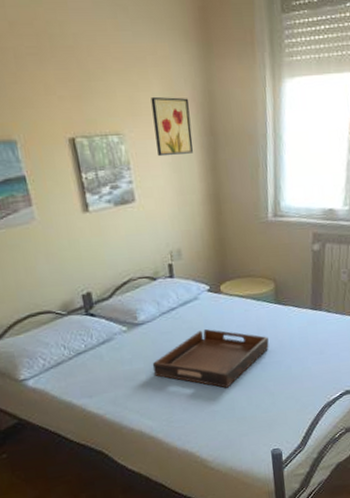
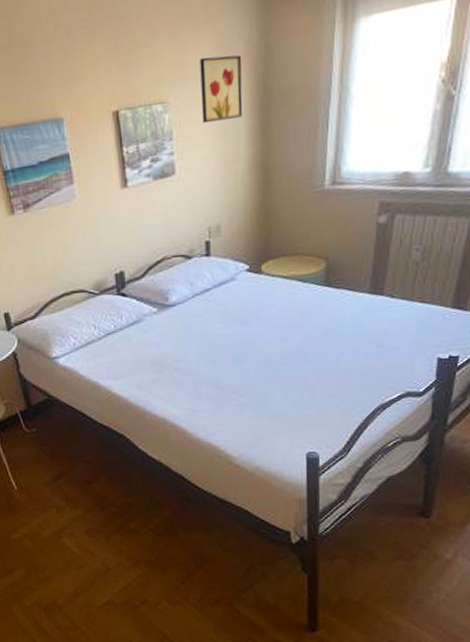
serving tray: present [152,328,269,388] -> none [180,312,314,379]

